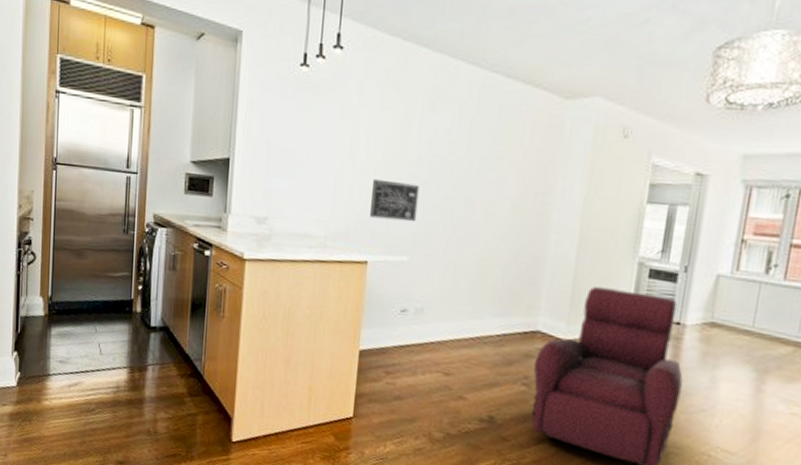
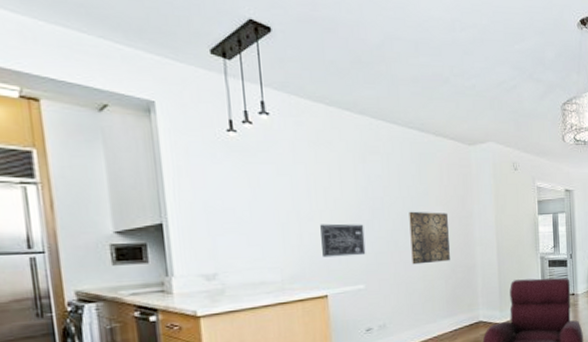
wall art: none [467,176,521,247] -> present [409,211,450,265]

